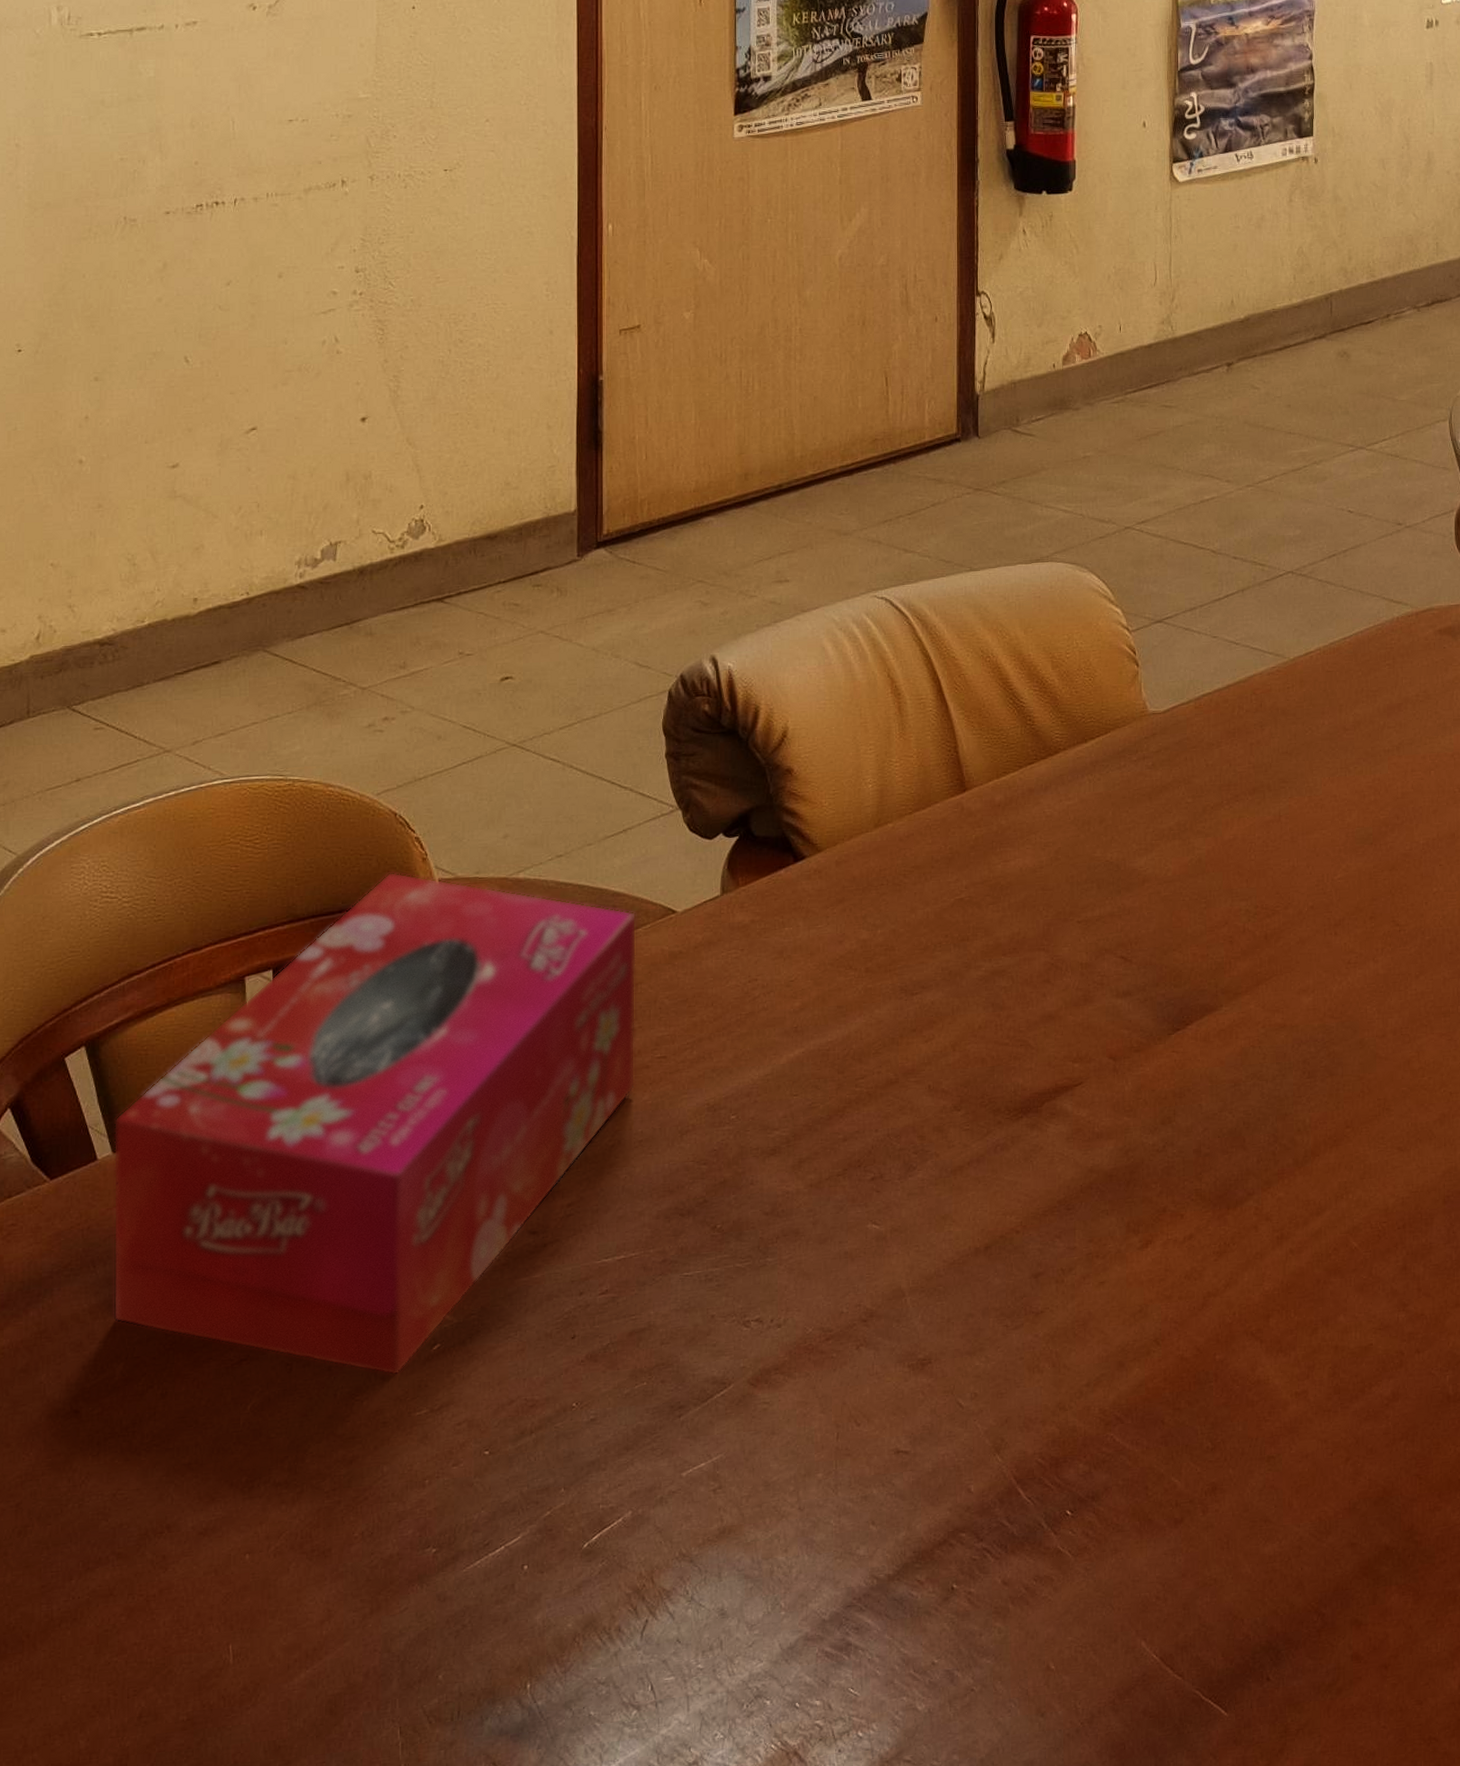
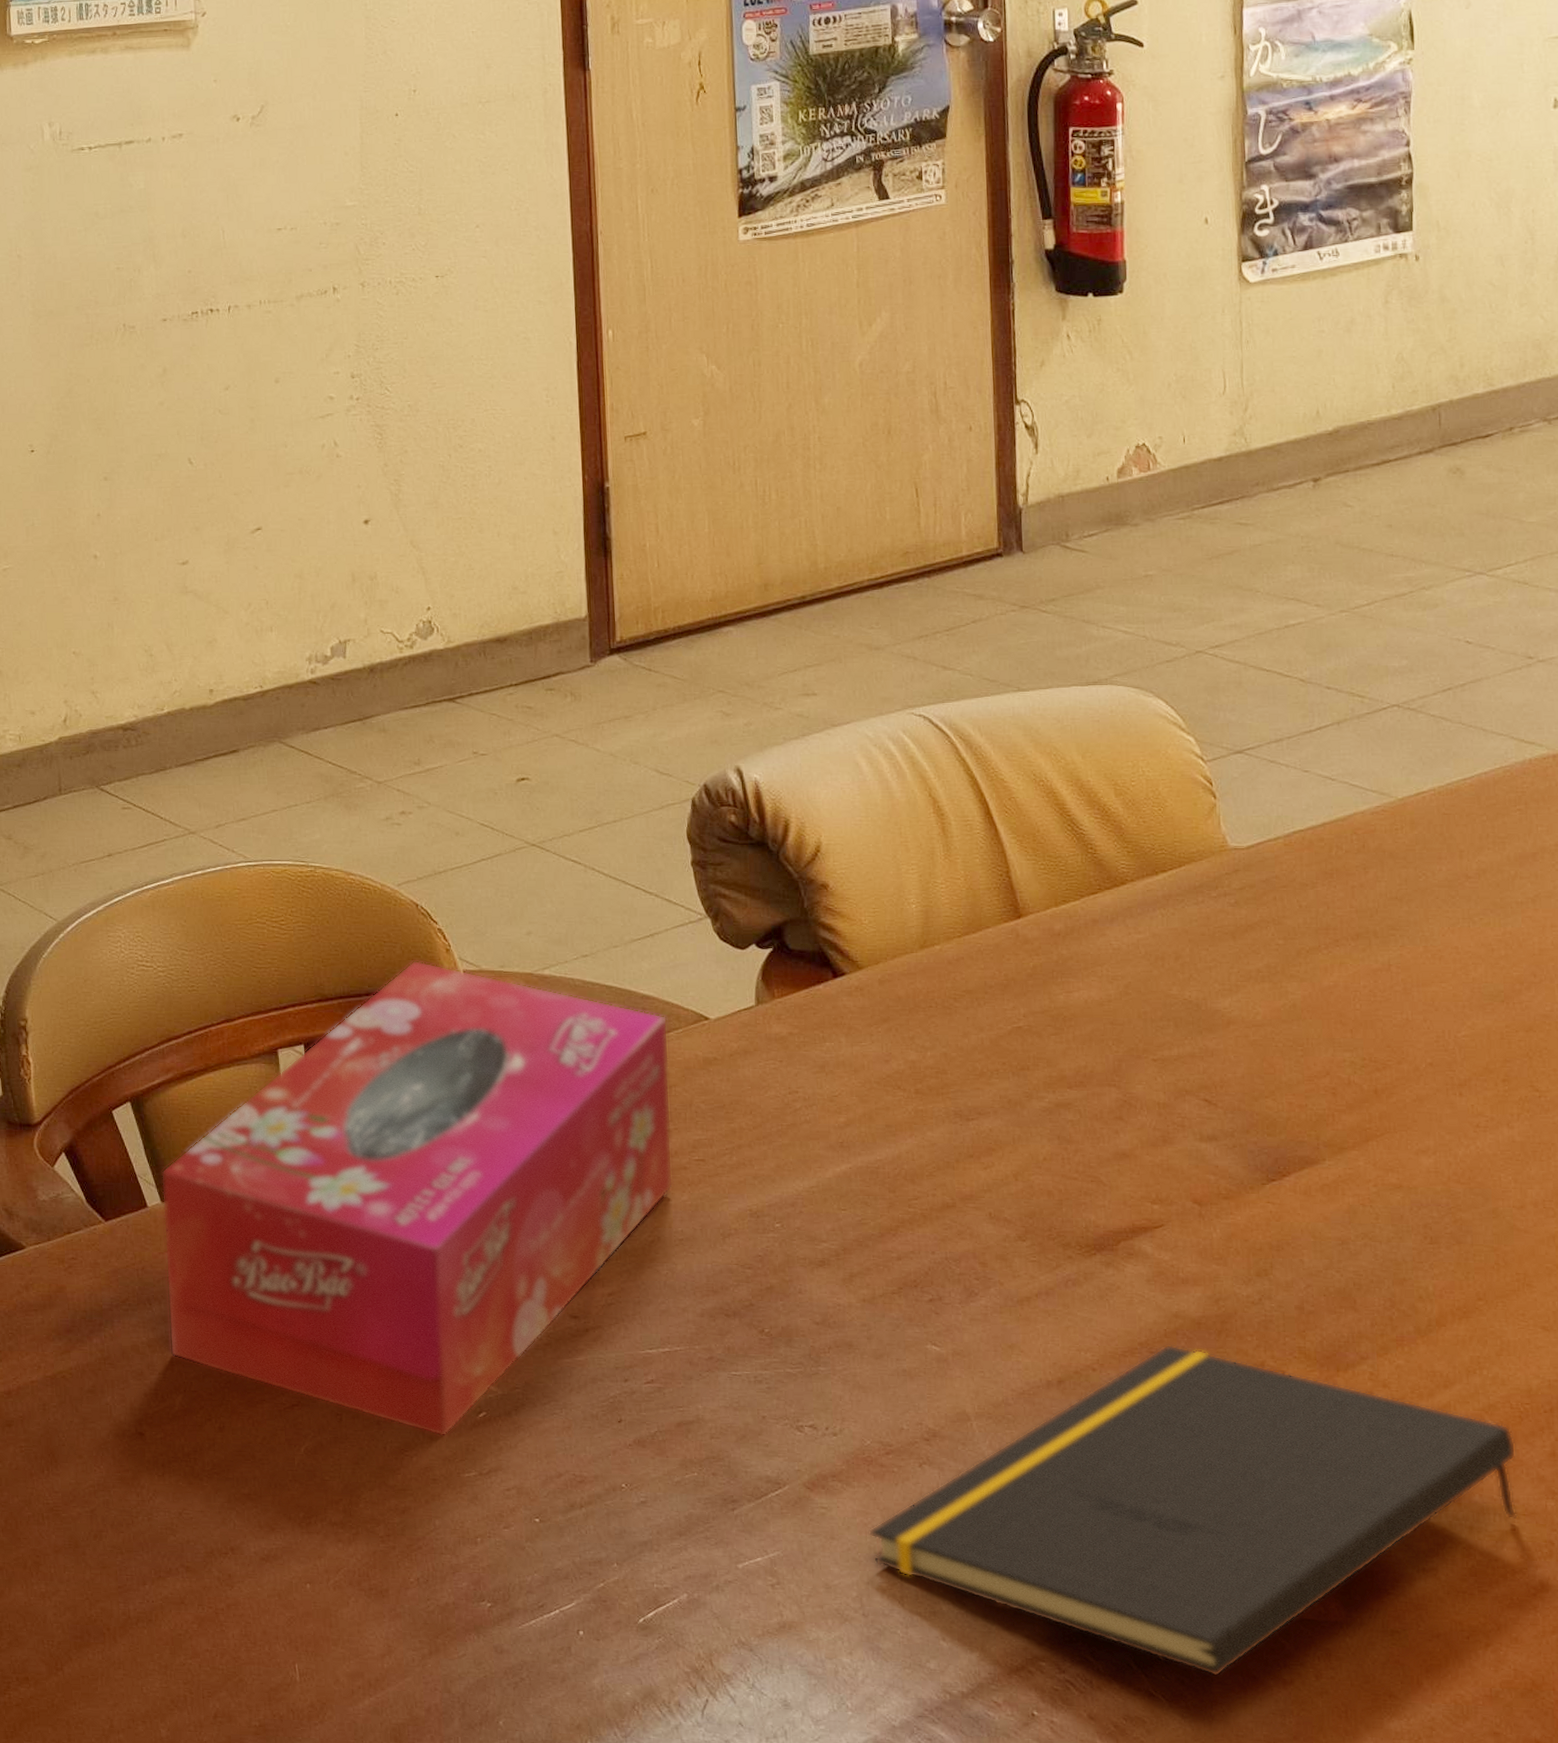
notepad: none [808,1199,1375,1525] -> present [869,1344,1518,1677]

